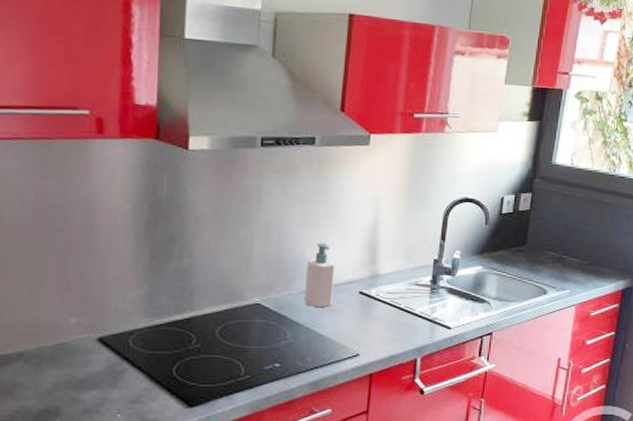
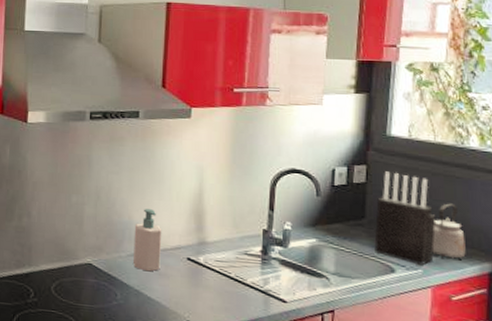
knife block: none [532,199,586,287] -> present [374,171,436,266]
kettle: none [579,227,607,278] -> present [432,203,466,259]

